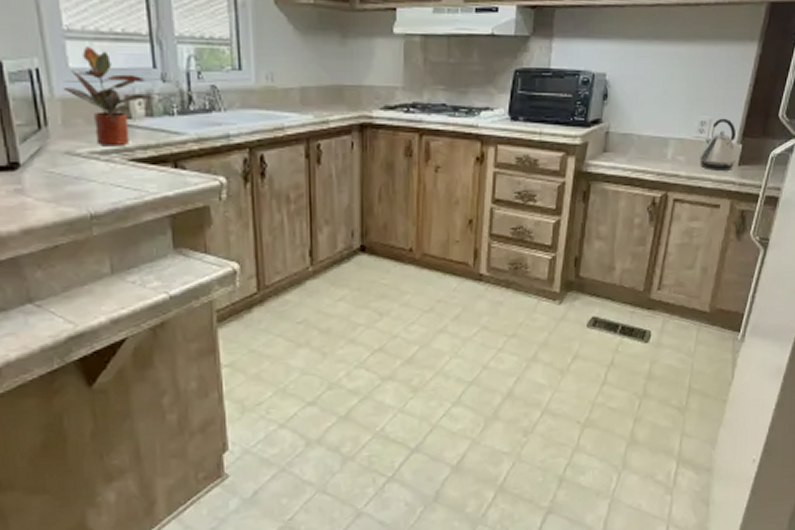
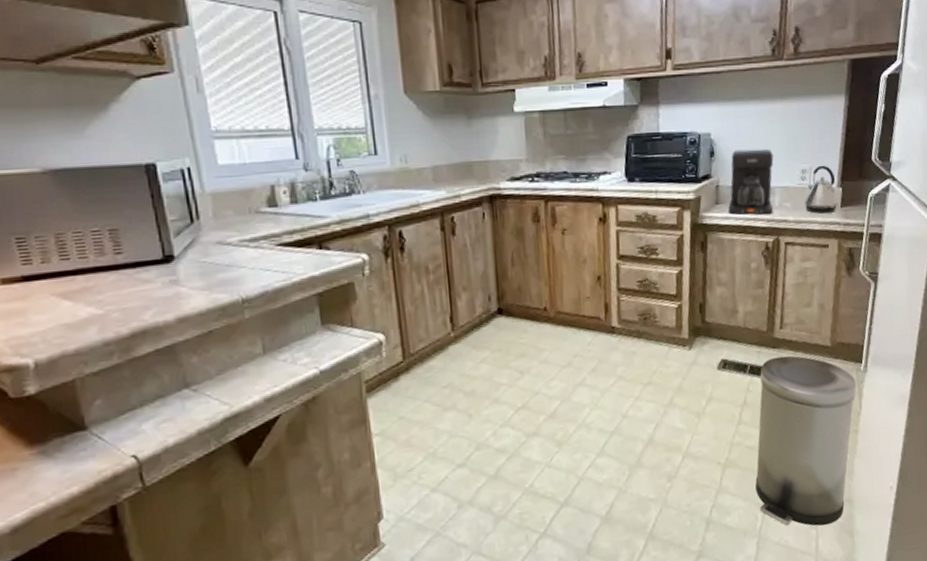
potted plant: present [62,46,153,147] -> none [212,144,296,234]
pedal bin: none [614,318,732,492] -> present [755,355,857,526]
coffee maker: none [616,94,672,168] -> present [728,149,774,215]

